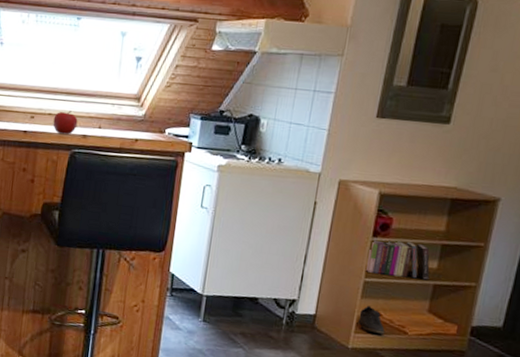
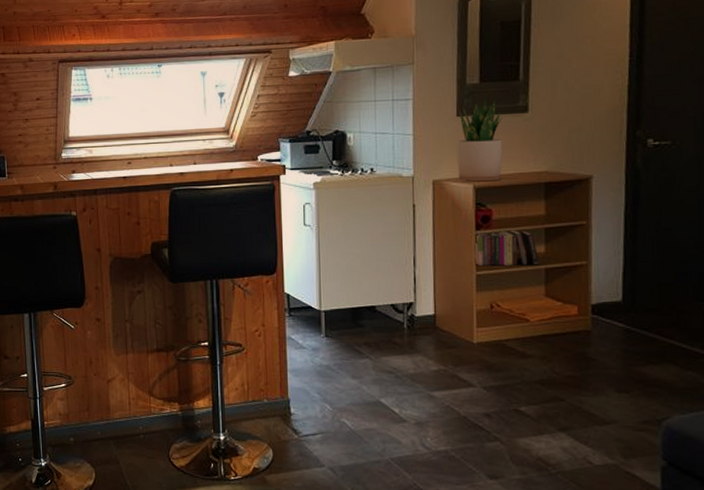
fruit: present [53,110,78,135] -> none [150,152,173,176]
shoe: present [358,305,385,335] -> none [478,298,507,325]
planter: none [366,104,423,190] -> present [456,99,503,182]

